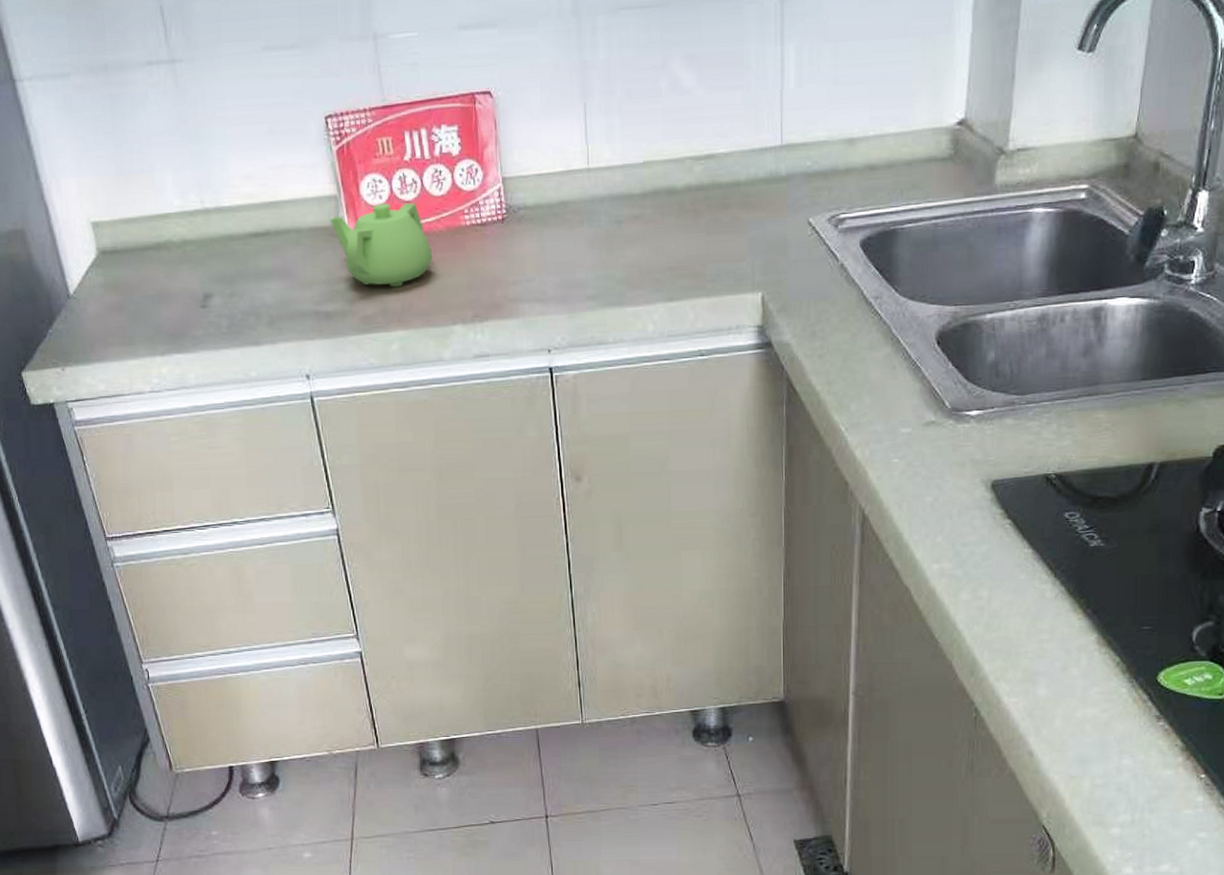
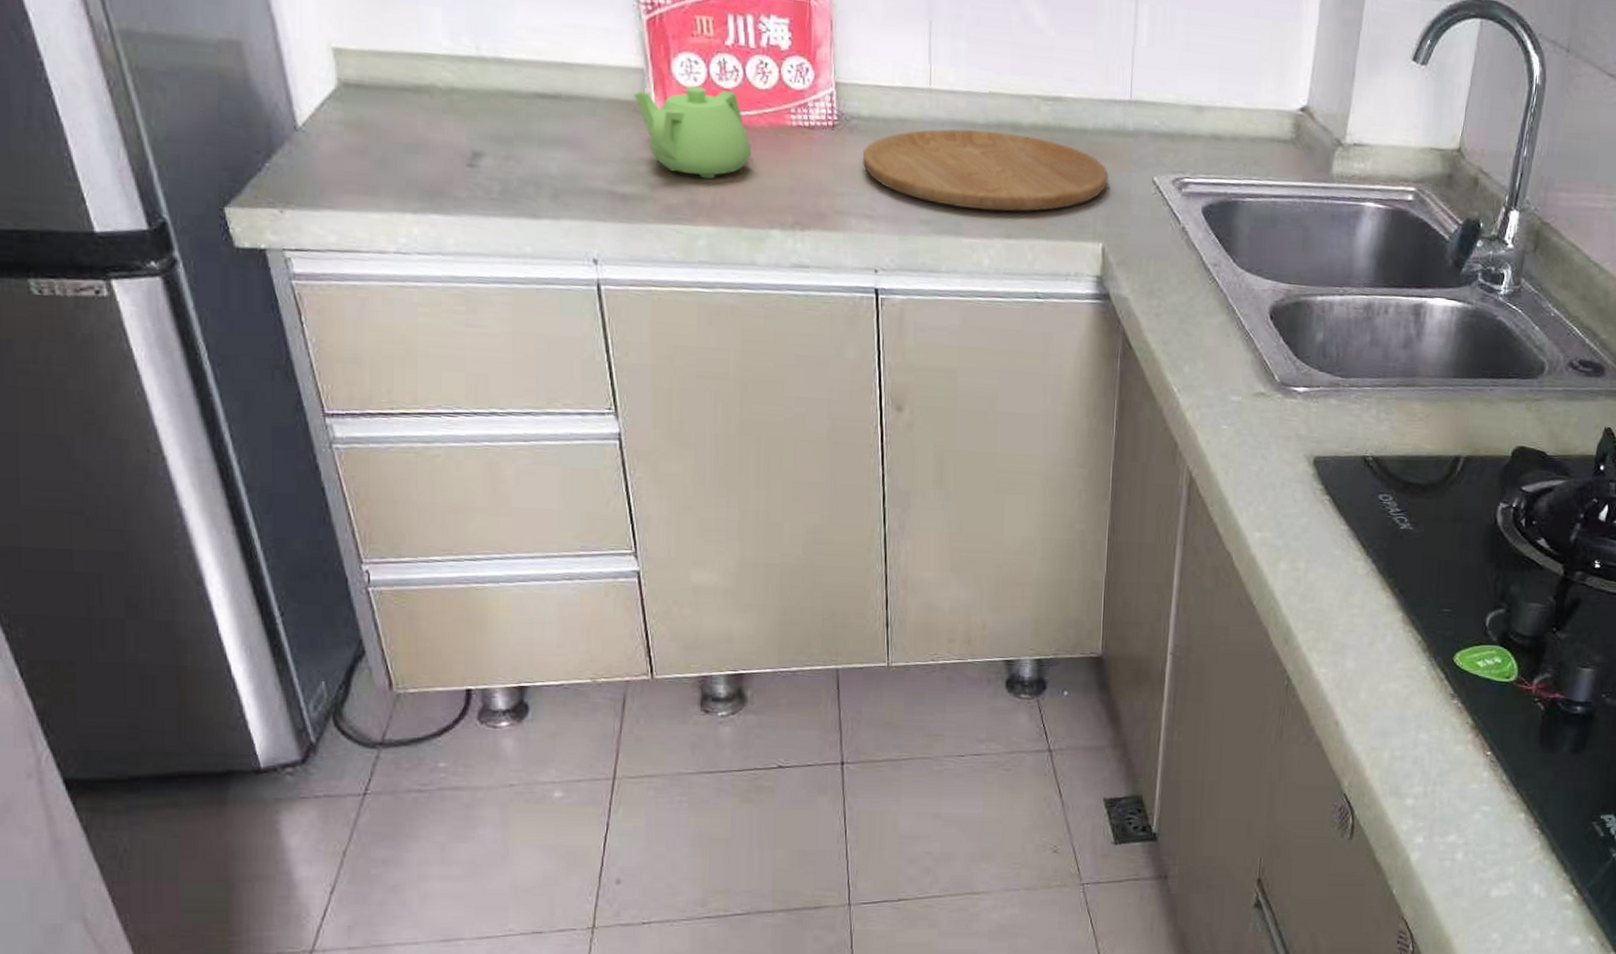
cutting board: none [530,198,764,278] -> present [862,129,1109,212]

